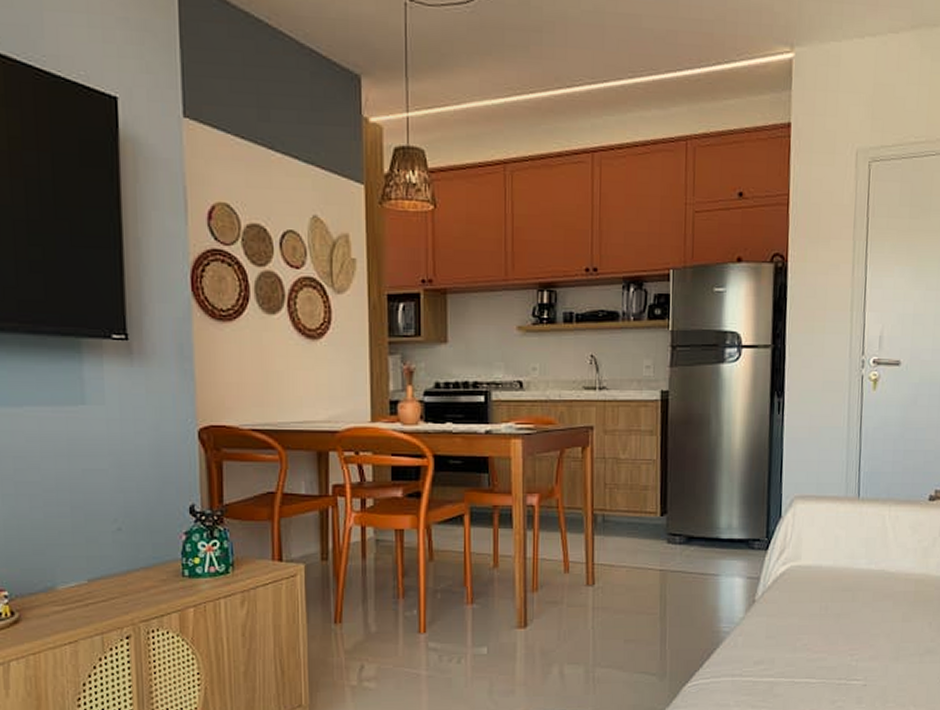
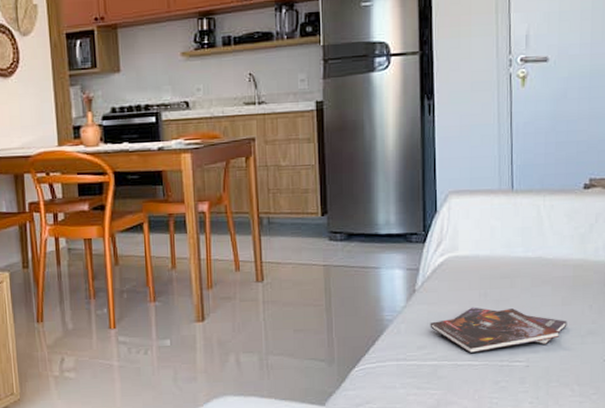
booklet: none [768,620,907,671] -> present [430,307,567,354]

